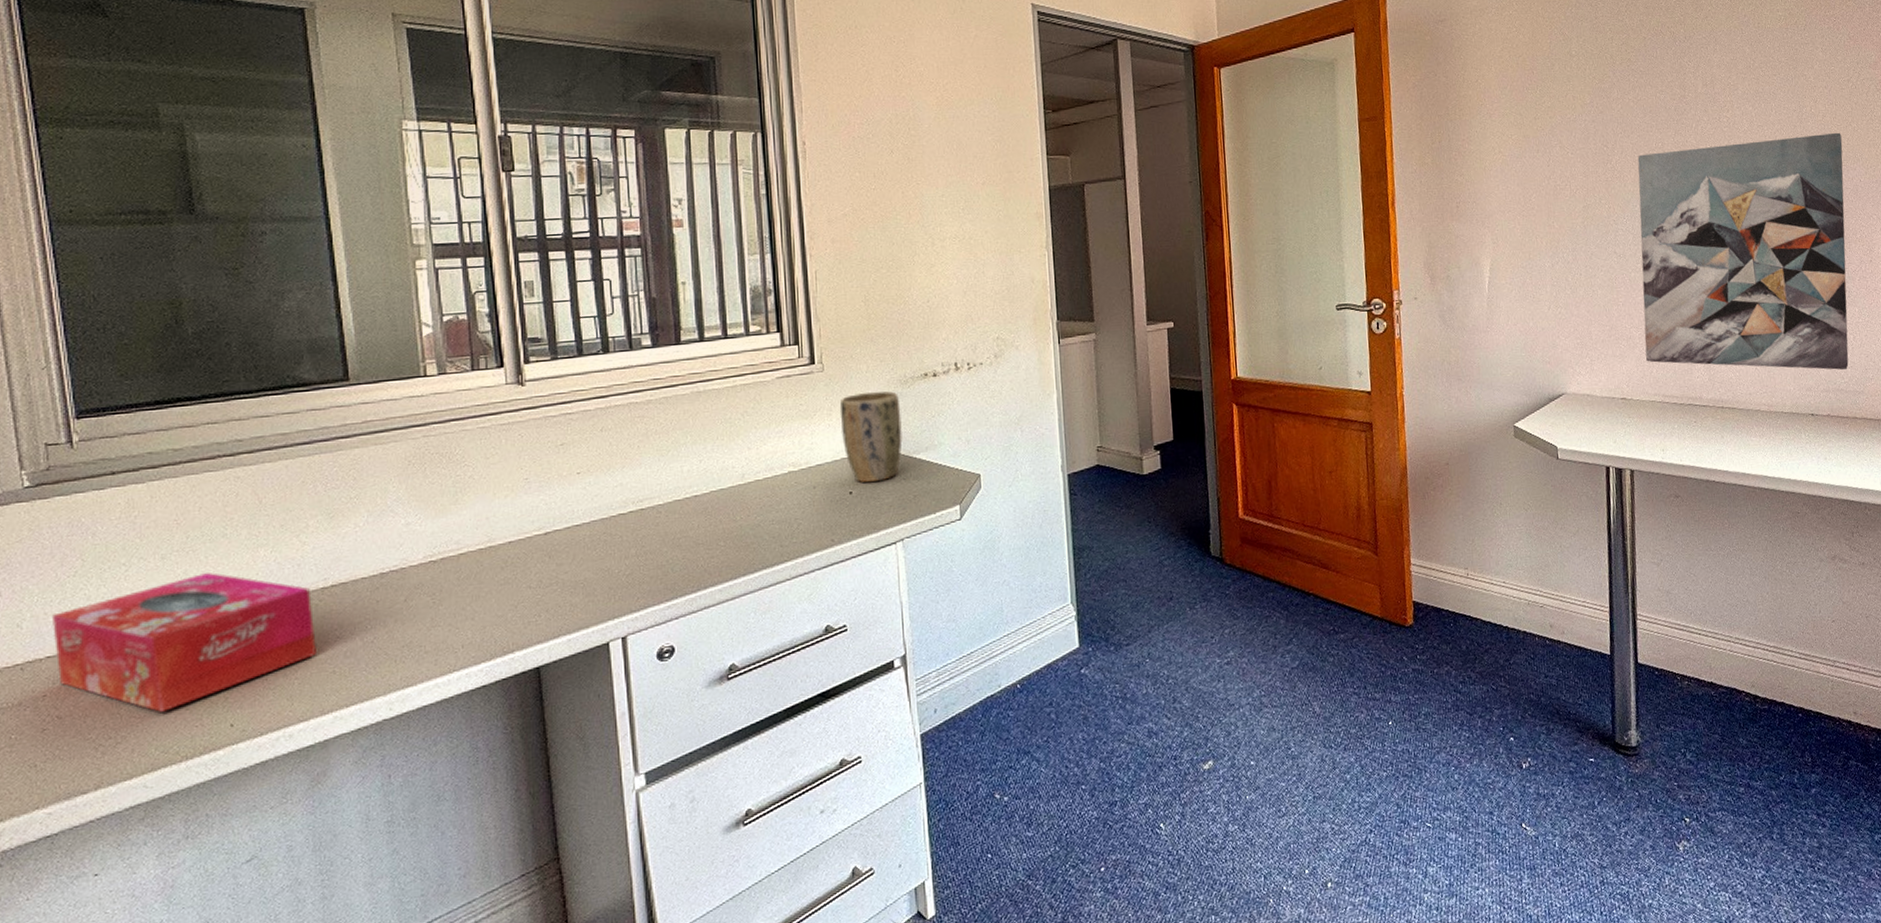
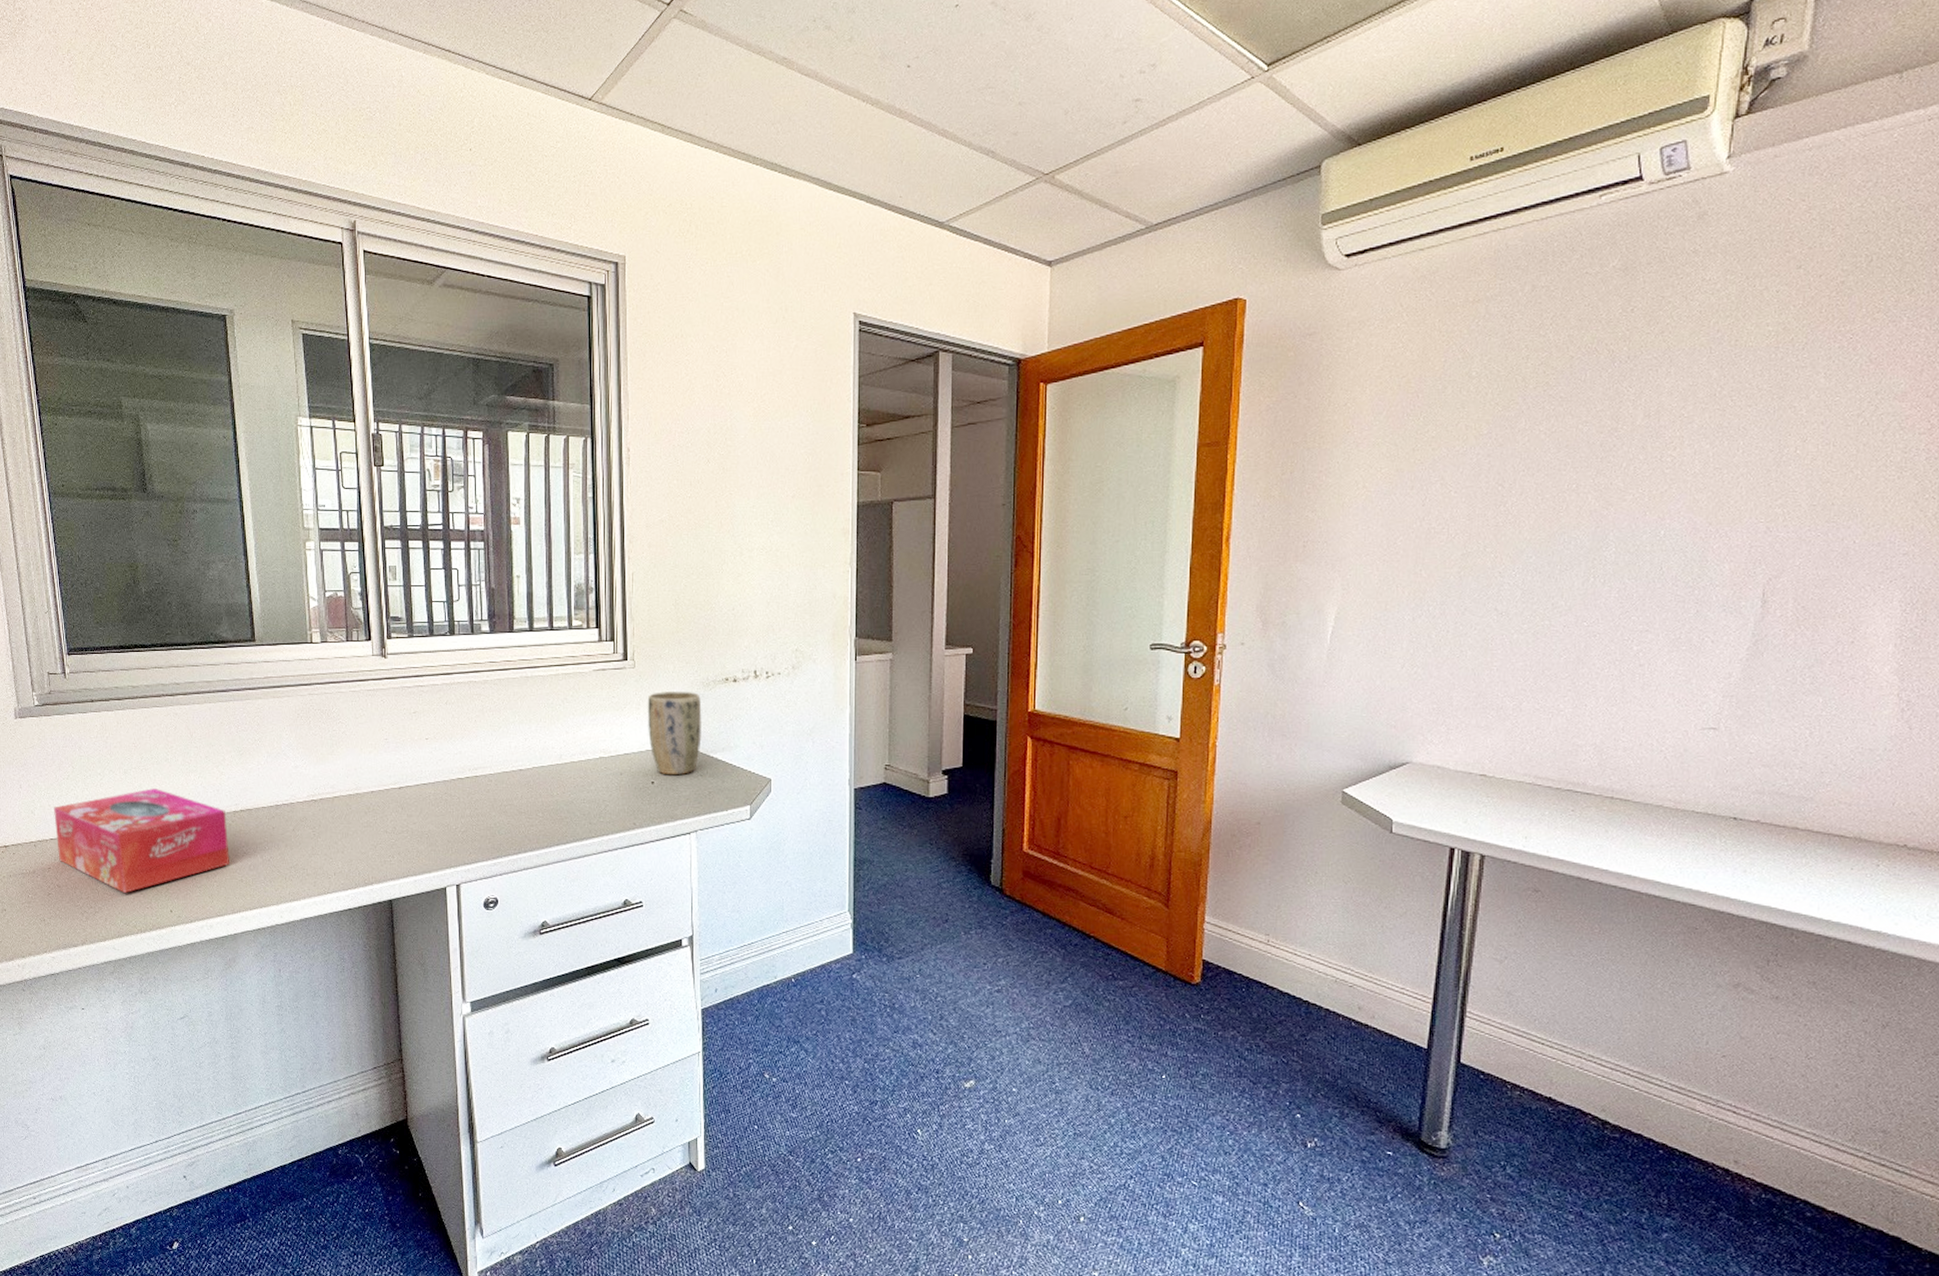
wall art: present [1637,132,1849,370] -> none [1519,480,1836,770]

